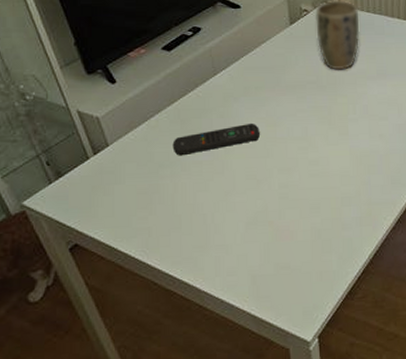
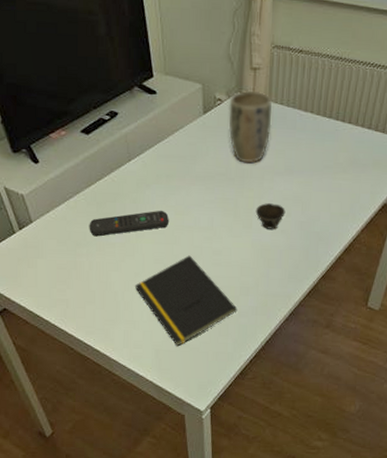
notepad: none [225,168,340,270] -> present [134,255,238,347]
cup: none [350,108,382,135] -> present [255,203,286,230]

